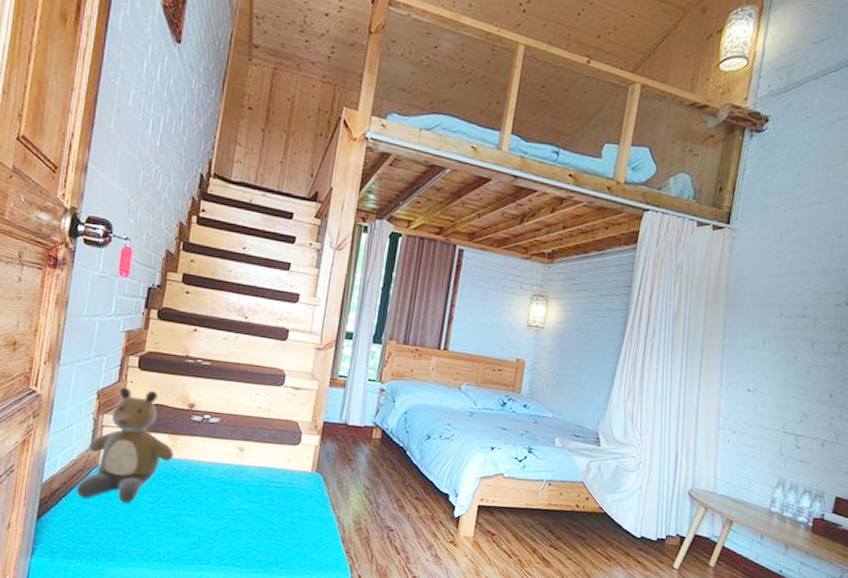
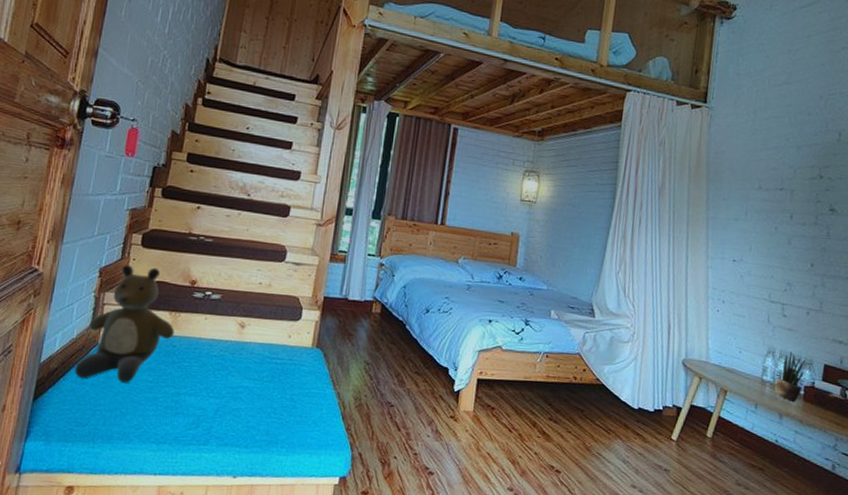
potted plant: none [781,483,817,533] -> present [774,352,806,402]

